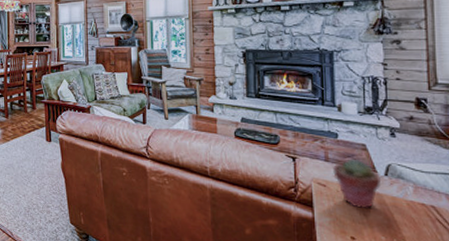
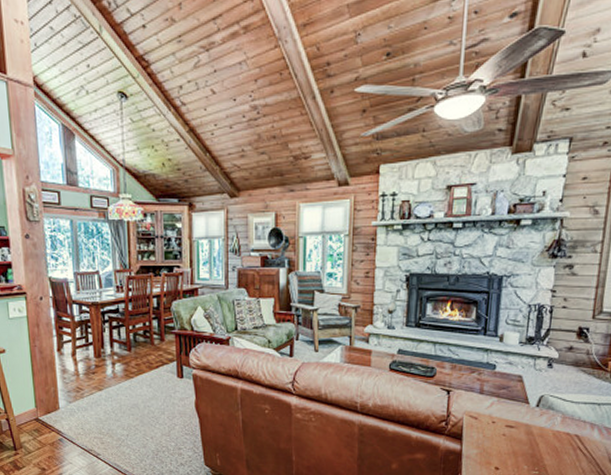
potted succulent: present [333,158,382,209] -> none [486,390,533,440]

